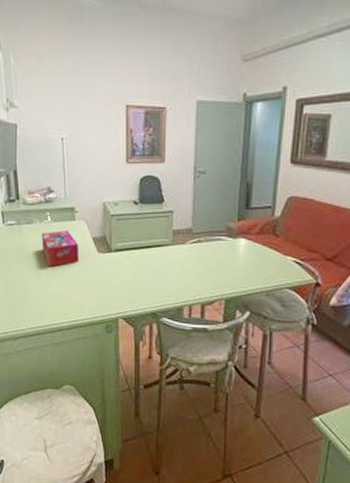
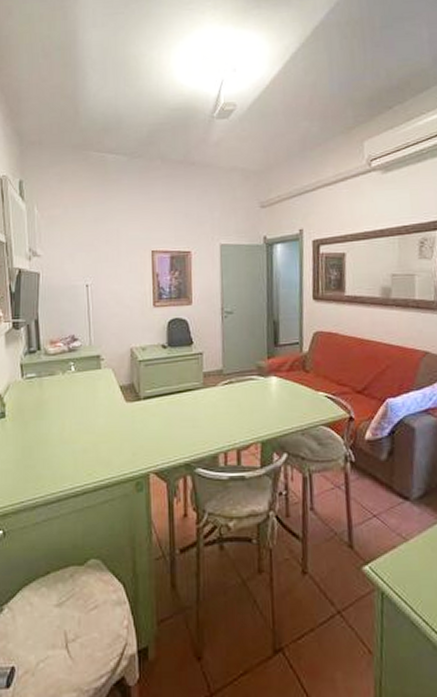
tissue box: present [42,230,79,267] -> none [64,380,106,421]

